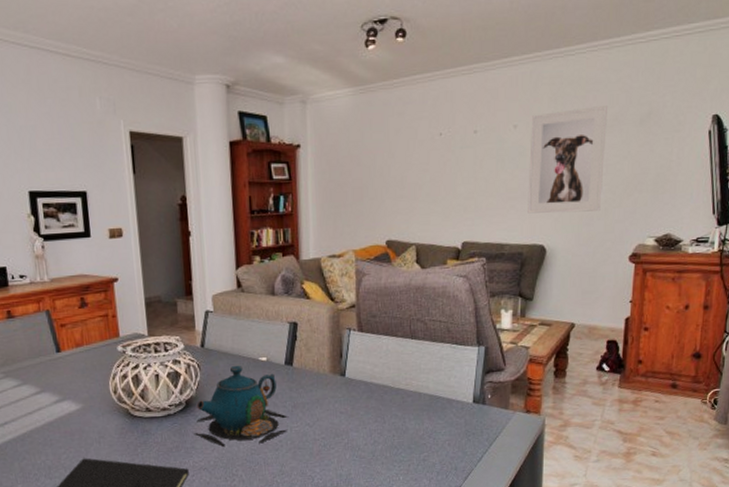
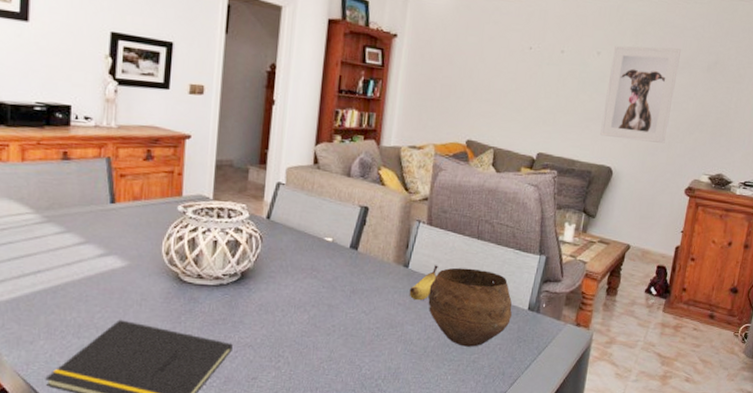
teapot: present [194,365,288,448] -> none [244,242,345,326]
banana: none [349,370,375,407] -> present [409,265,438,301]
bowl: none [369,368,458,447] -> present [428,267,513,347]

